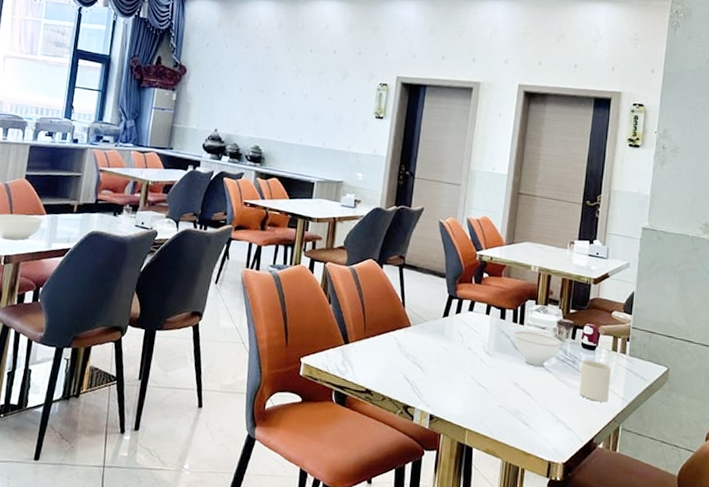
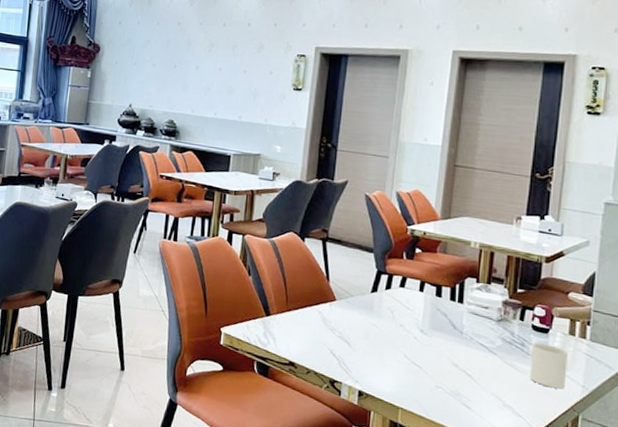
bowl: present [512,329,563,367] -> none [450,308,509,348]

